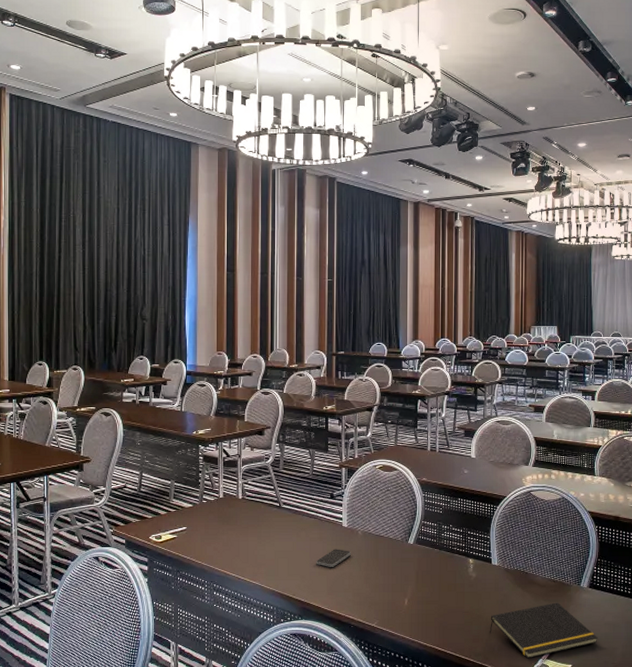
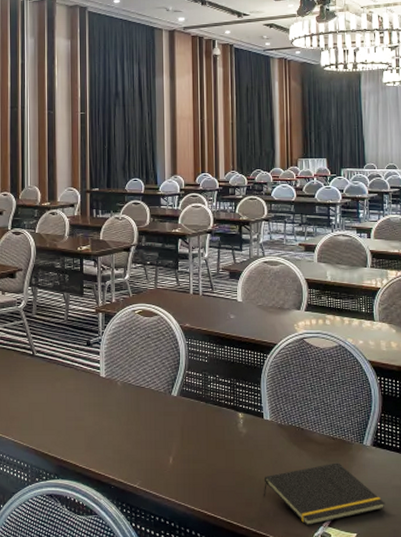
smartphone: present [316,549,351,567] -> none [72,401,110,421]

